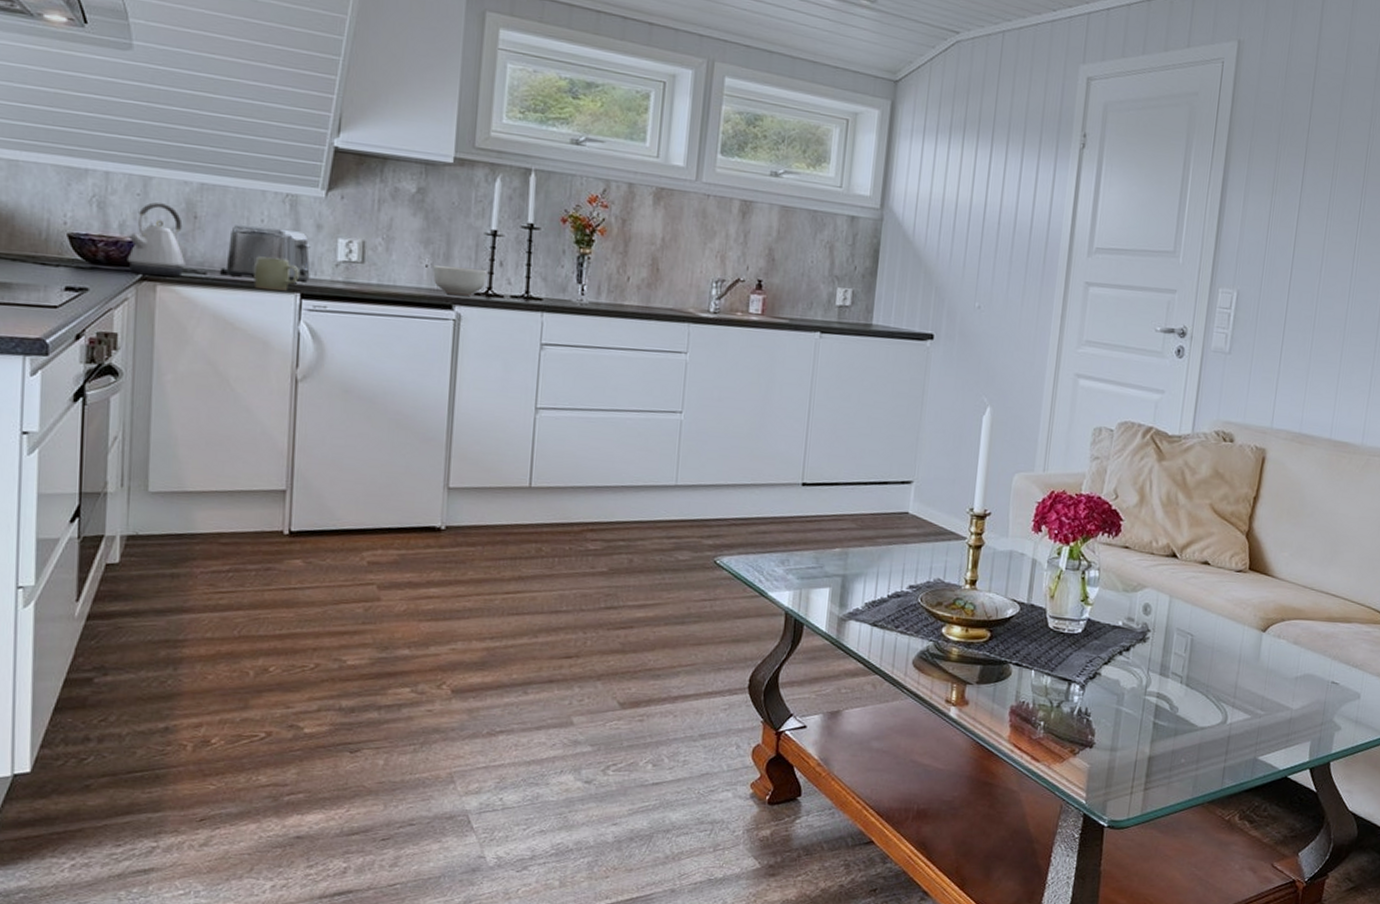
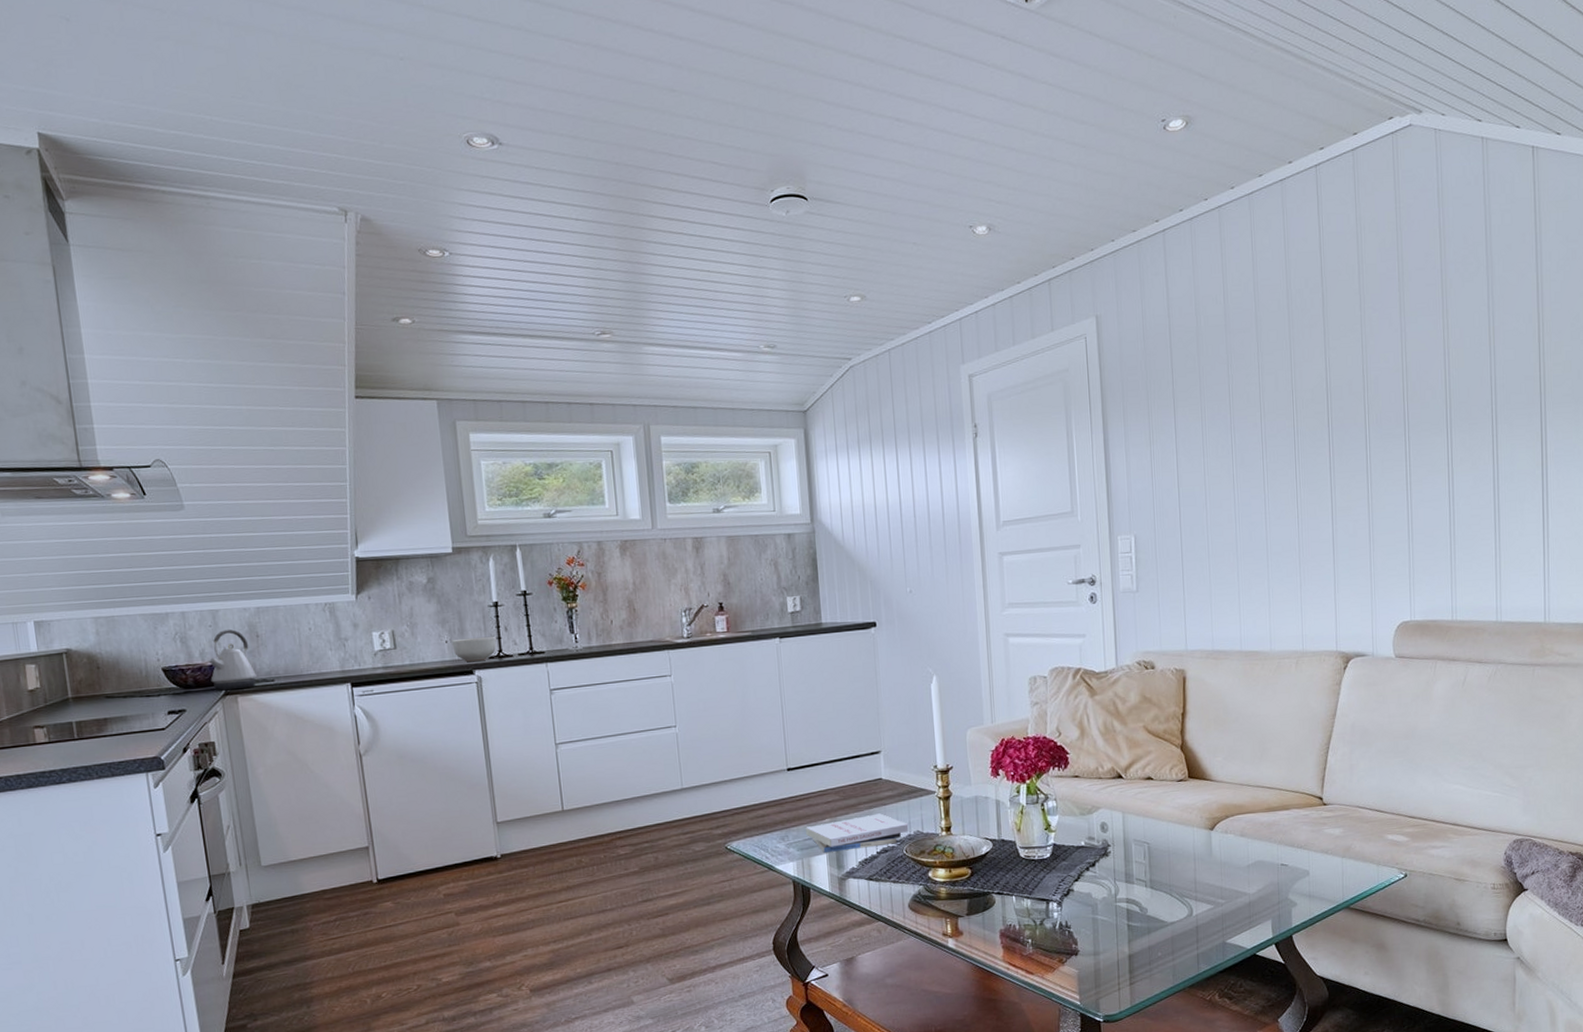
toaster: present [219,224,310,284] -> none [284,632,356,680]
mug: present [253,256,299,291] -> none [310,657,347,686]
books: none [810,551,929,590] -> present [806,813,909,853]

